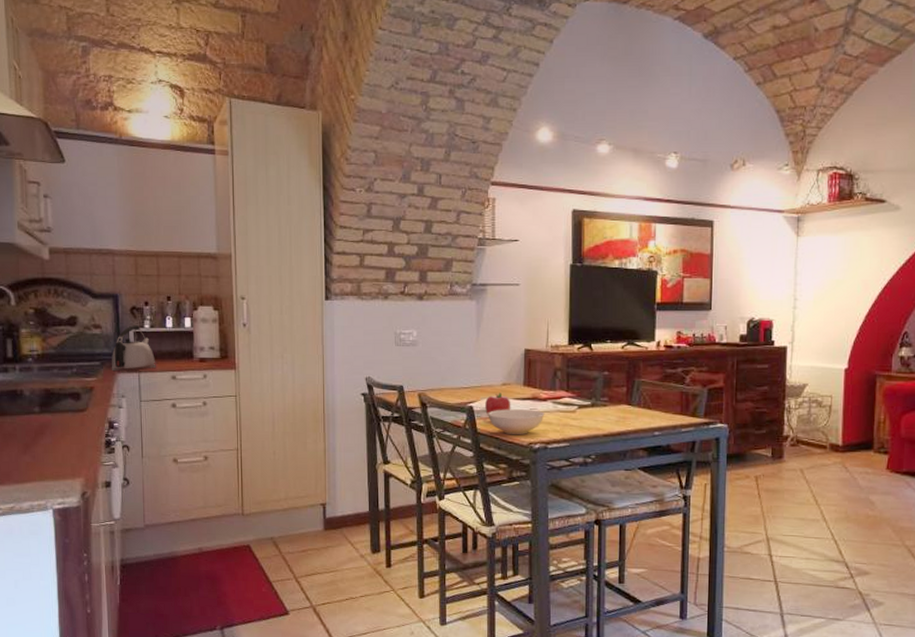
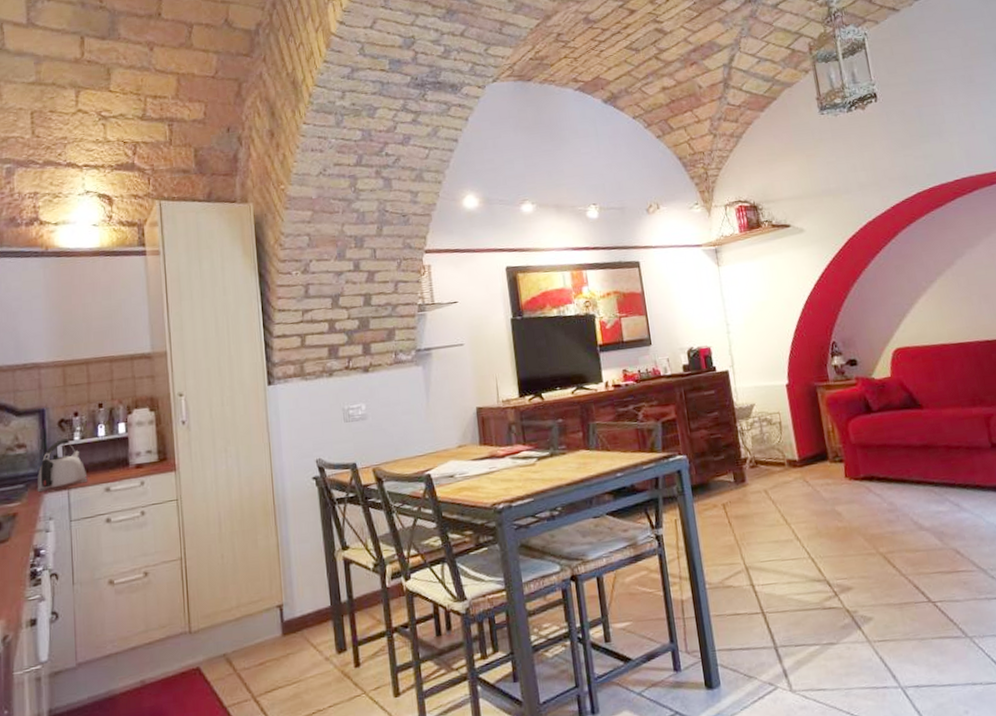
fruit: present [485,393,511,416] -> none [442,456,470,482]
bowl: present [488,409,545,435] -> none [446,468,505,499]

